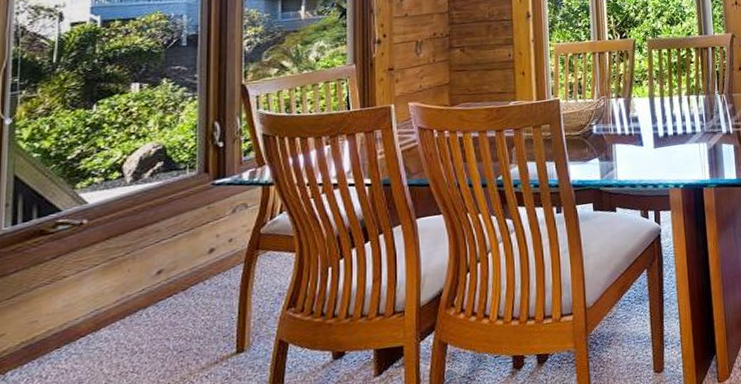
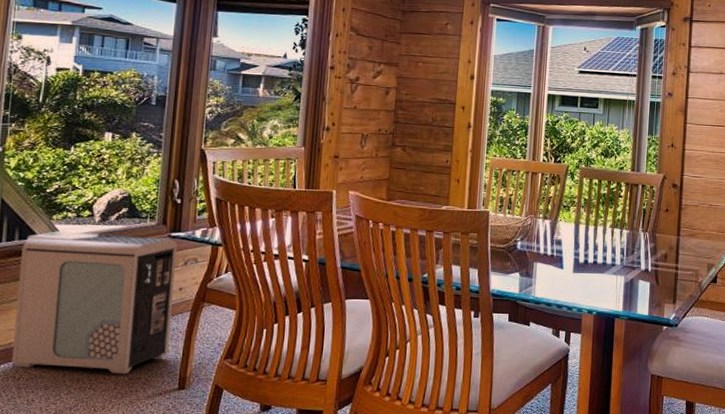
air purifier: none [36,186,223,364] -> present [11,231,177,374]

